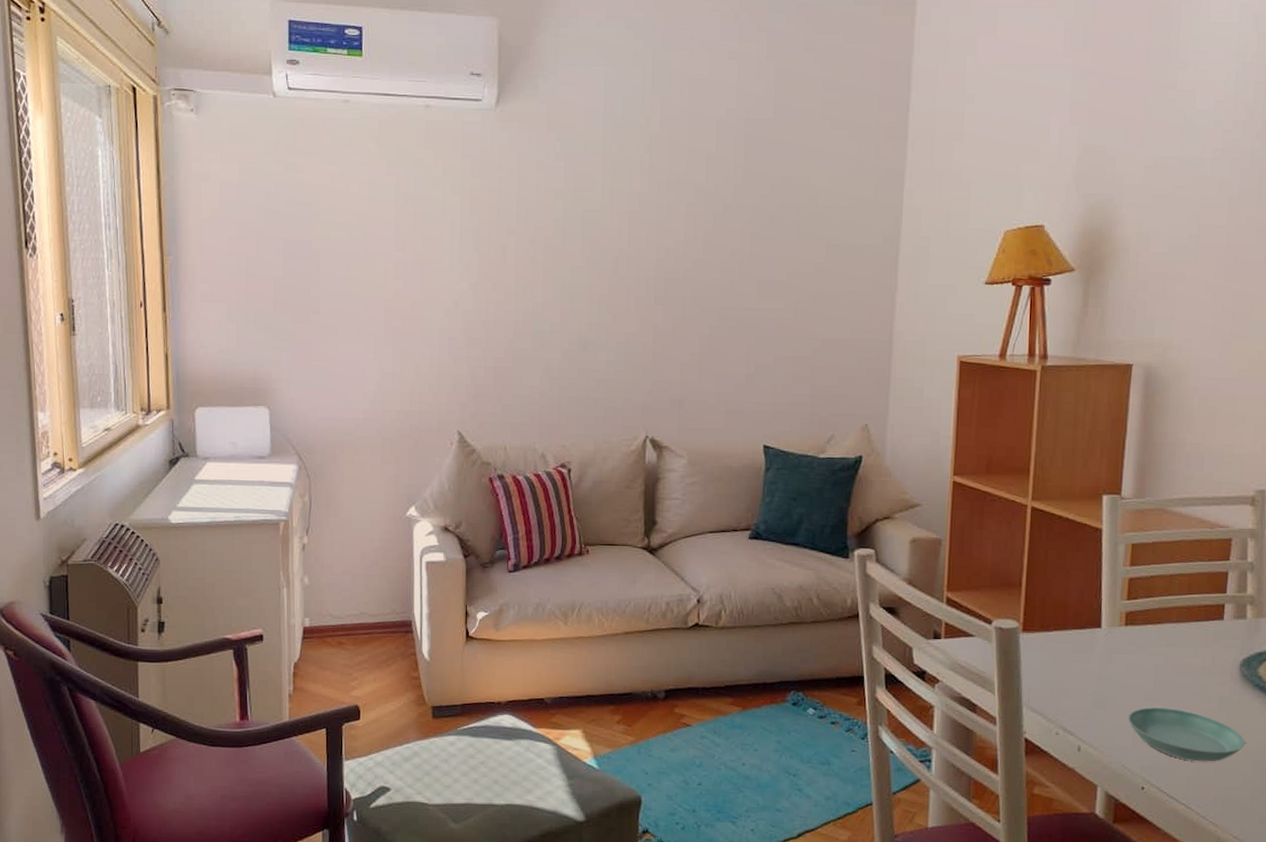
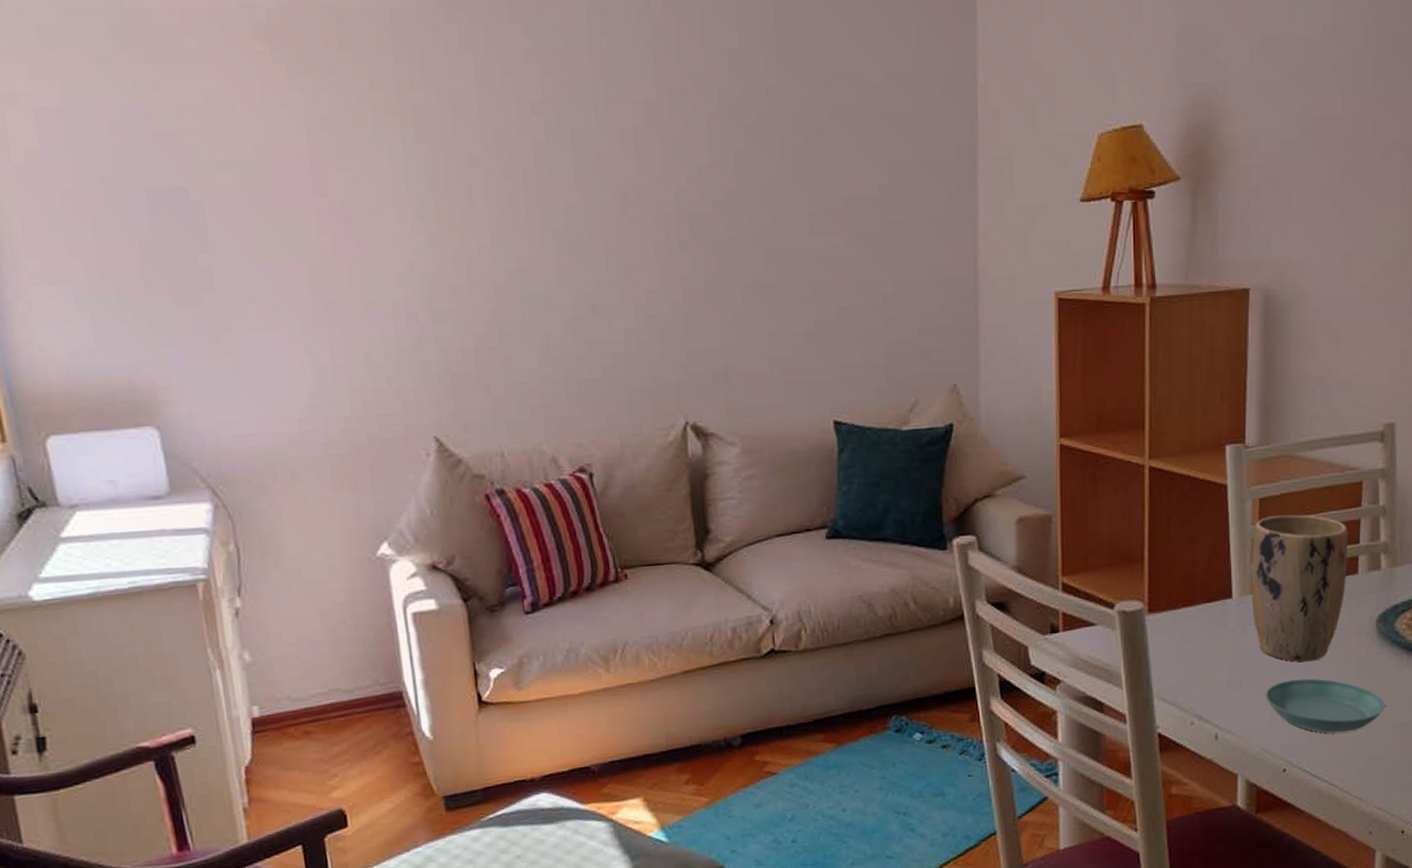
plant pot: none [1119,560,1215,693] -> present [1251,514,1348,662]

